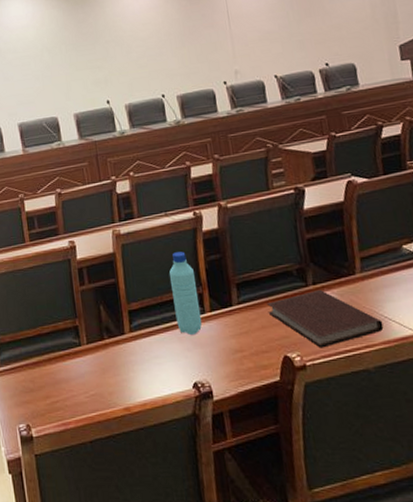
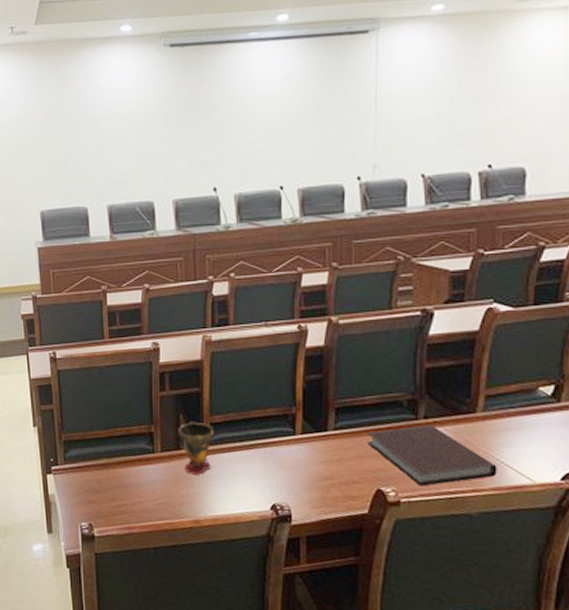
cup: none [100,311,134,362] -> present [178,421,214,475]
water bottle: present [168,252,203,335] -> none [260,367,291,456]

